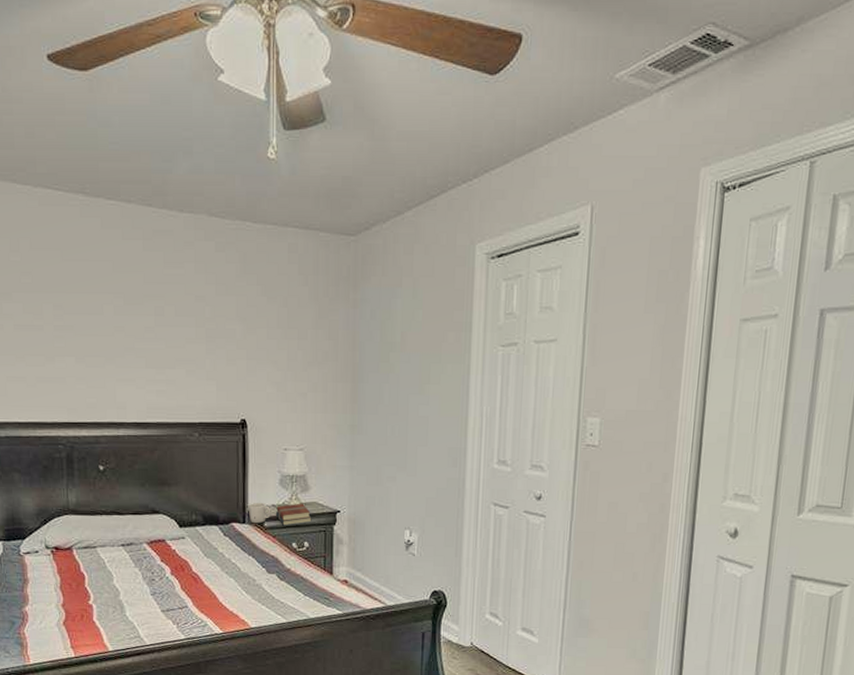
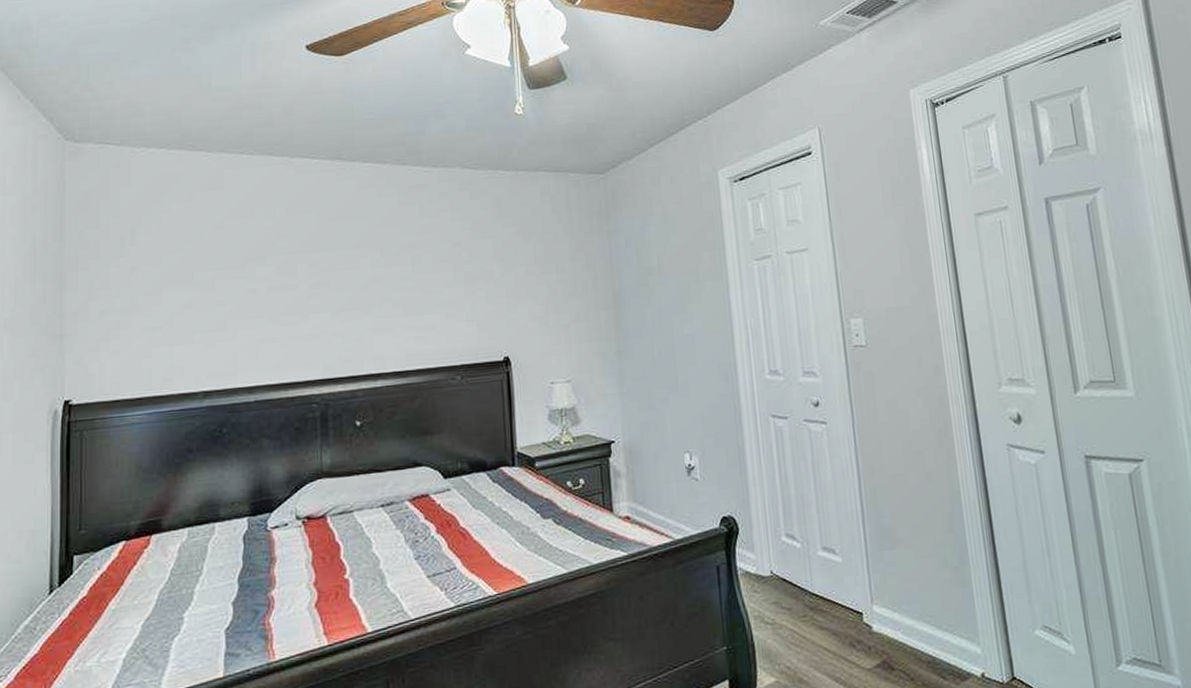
mug: present [248,503,271,524] -> none [517,442,542,466]
books: present [275,503,312,526] -> none [546,437,586,464]

